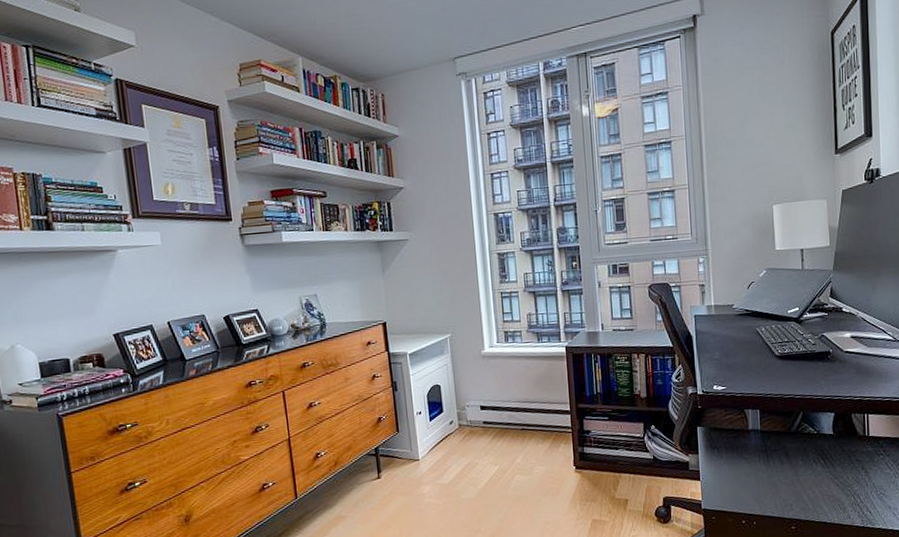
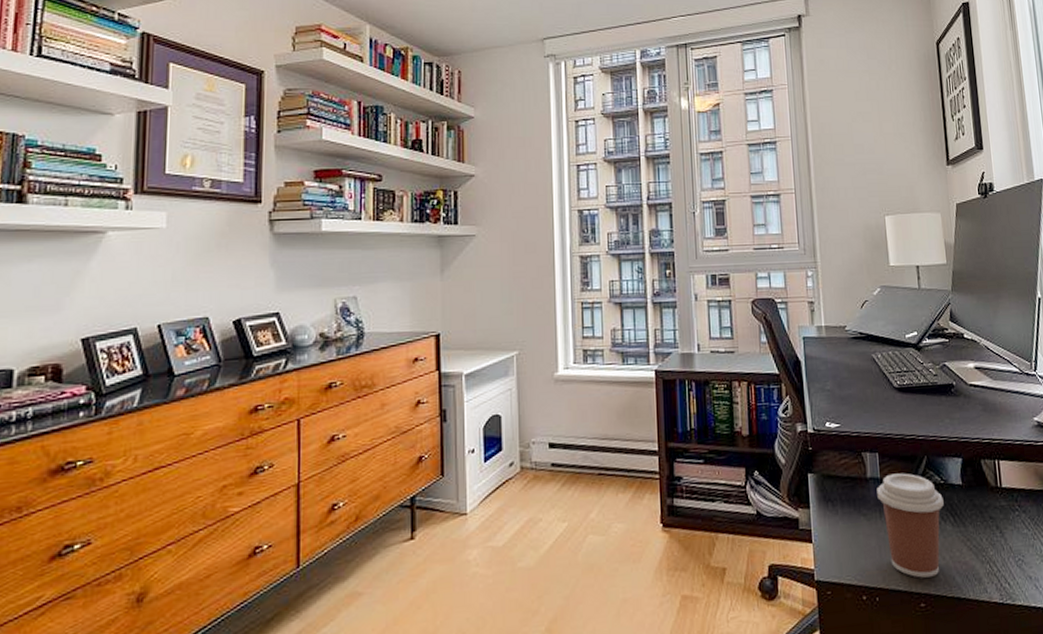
coffee cup: none [757,425,816,507] -> present [877,473,944,578]

